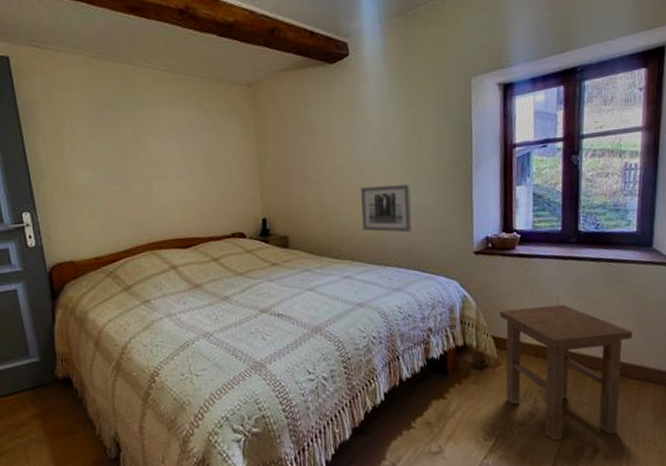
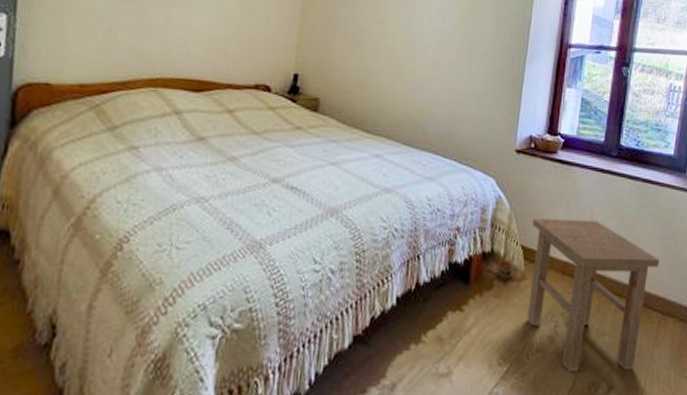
wall art: present [361,184,412,233] -> none [403,59,462,117]

